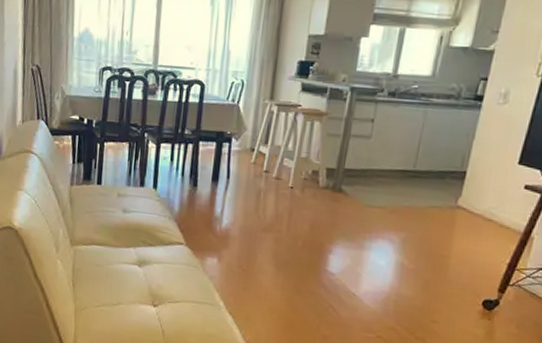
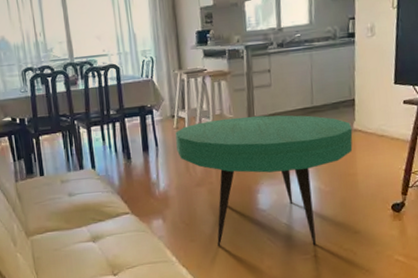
coffee table: none [249,162,456,325] -> present [175,115,353,246]

